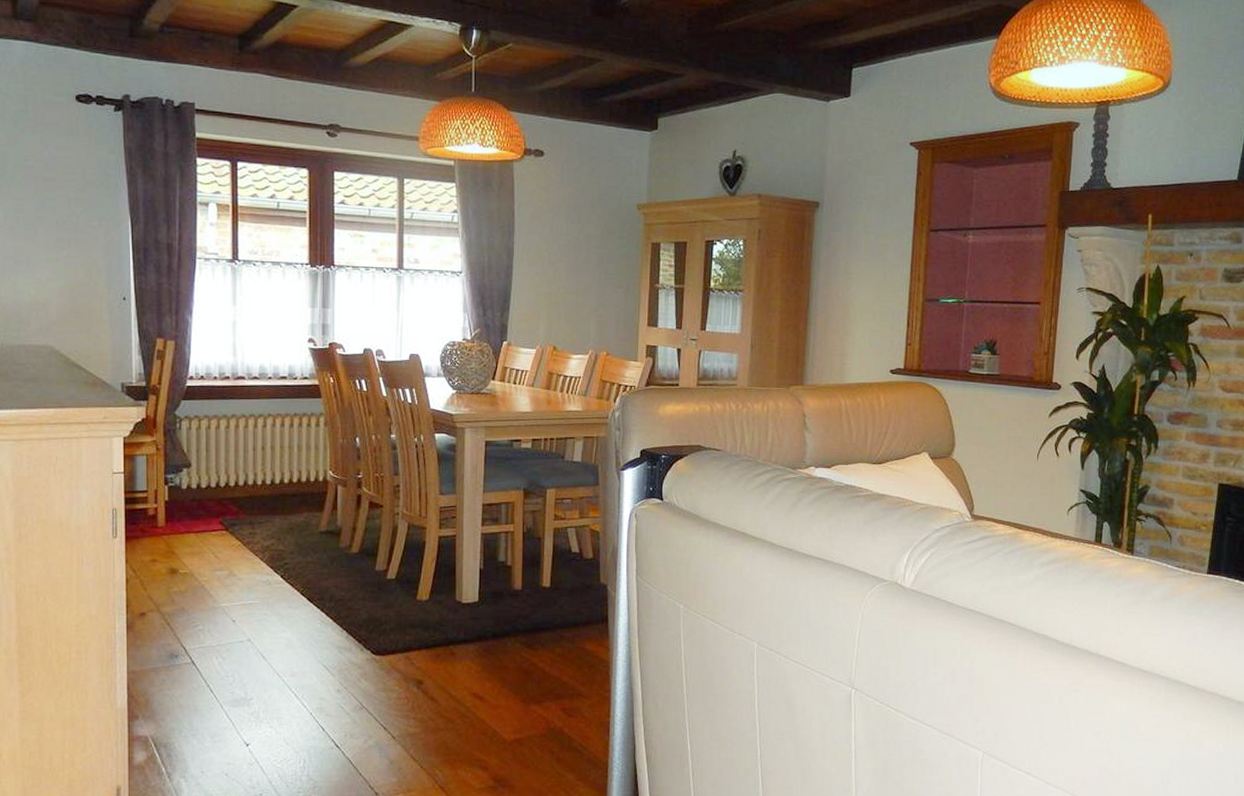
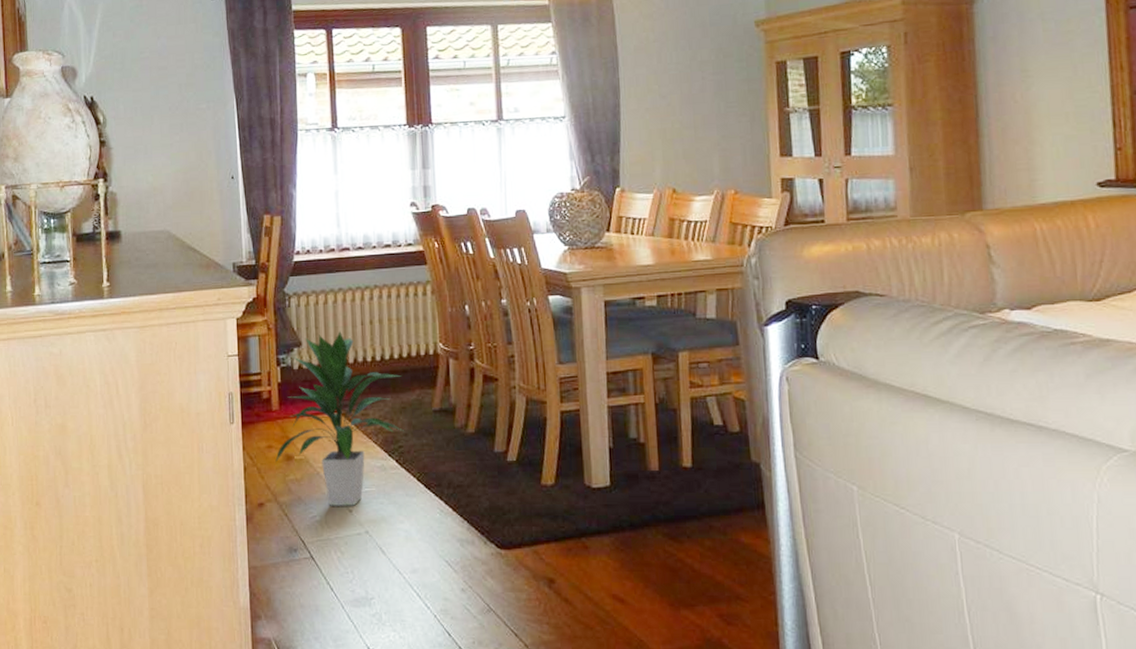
indoor plant: none [159,454,290,616] -> present [275,330,404,506]

